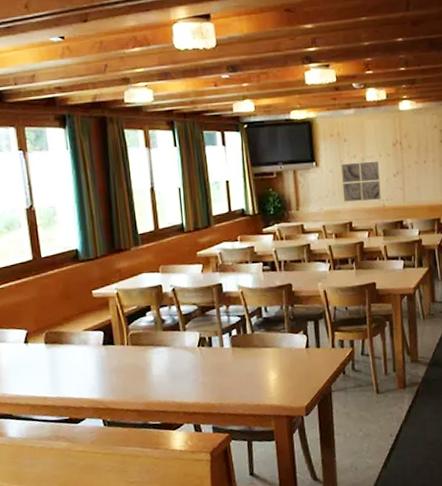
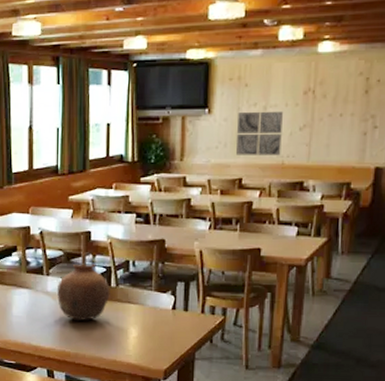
pottery: none [195,314,247,371] -> present [57,263,110,320]

